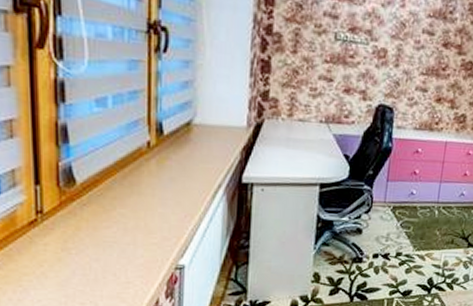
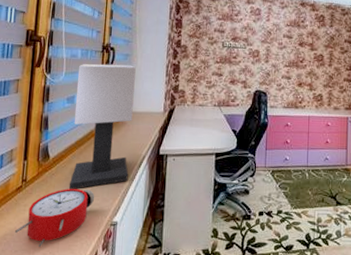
alarm clock: none [35,223,151,295] -> present [15,188,95,247]
table lamp: none [110,49,203,226] -> present [68,64,136,190]

